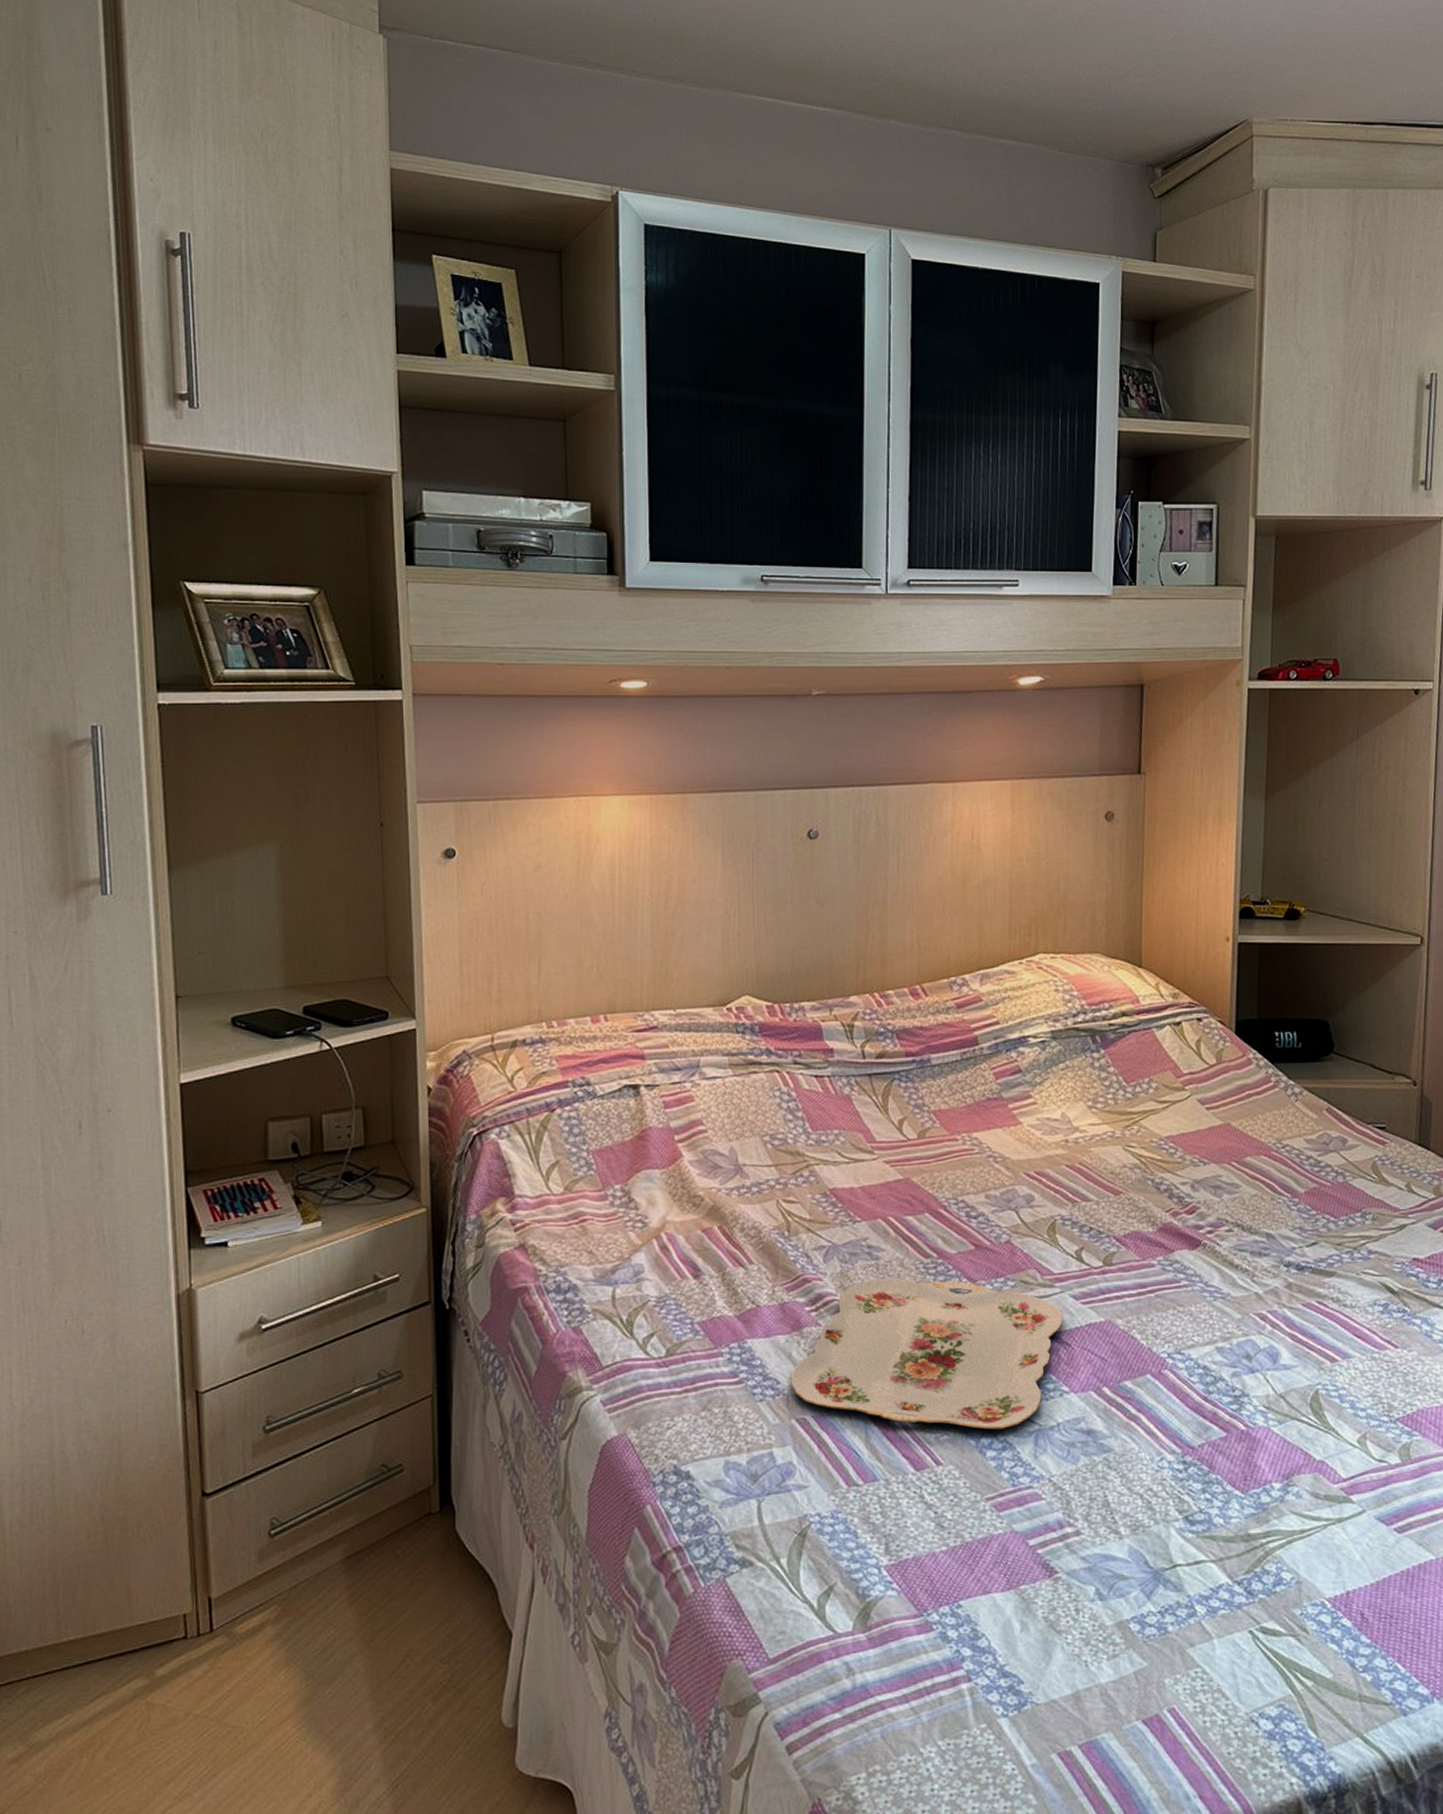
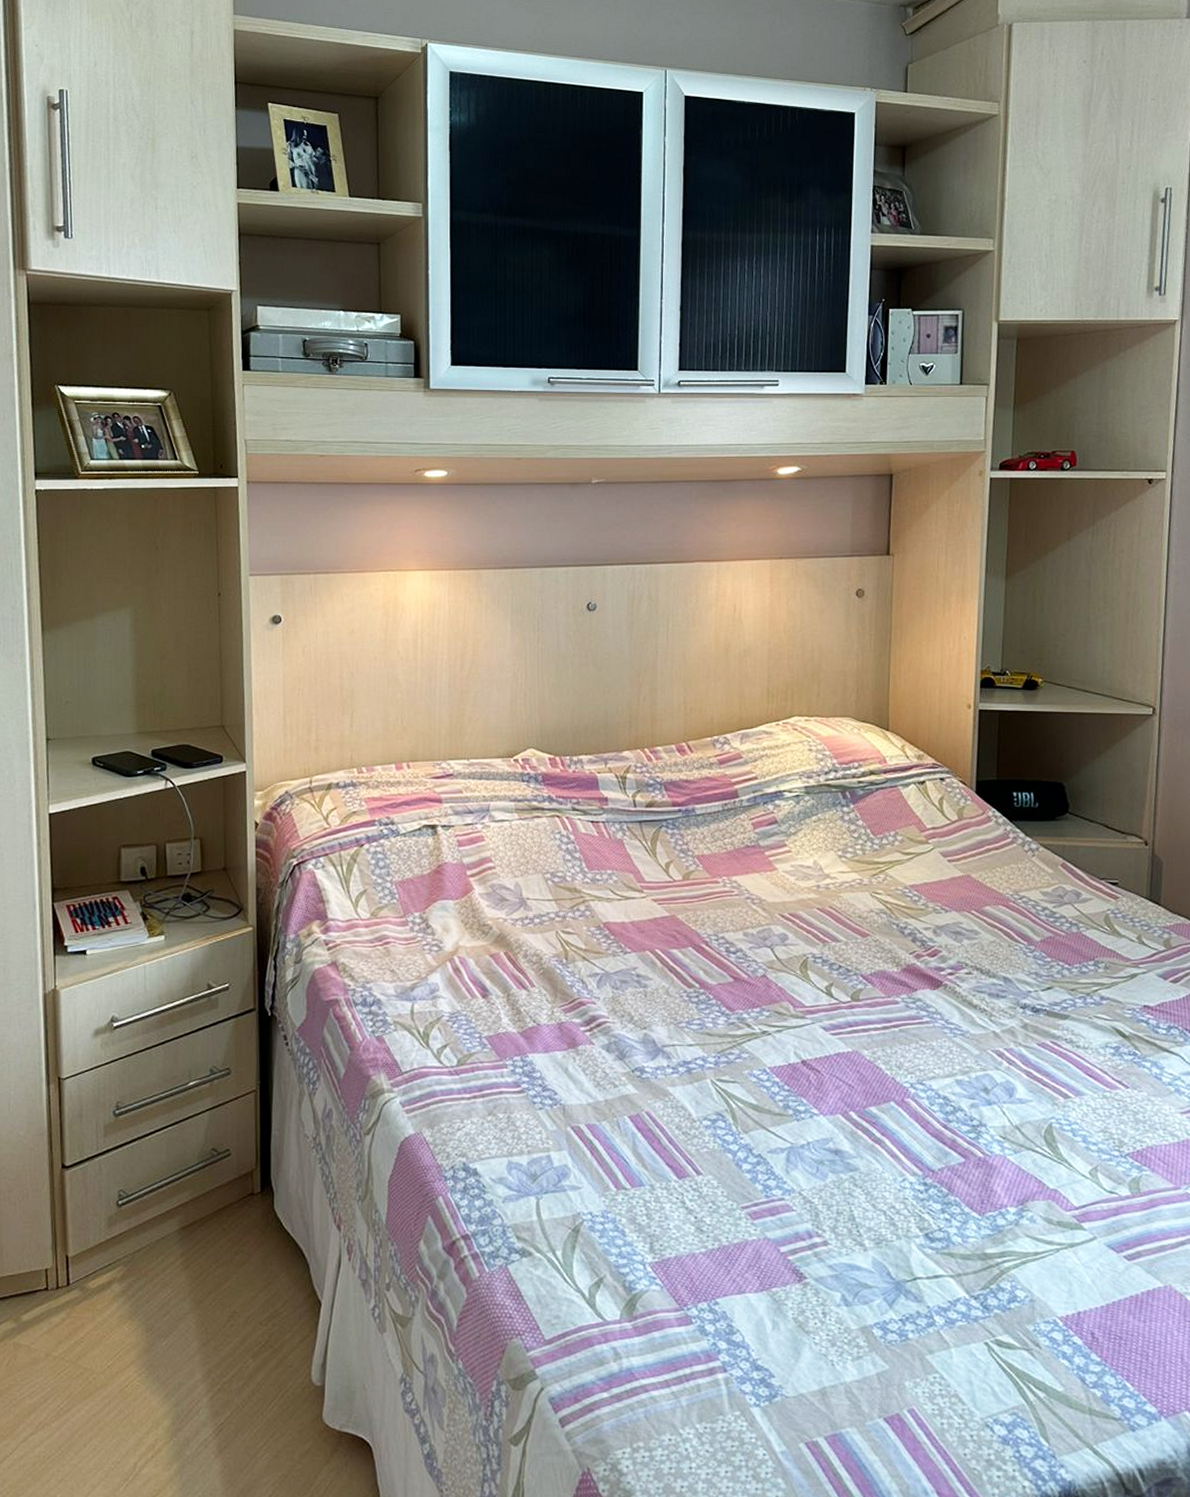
serving tray: present [790,1278,1063,1430] -> none [566,1005,813,1145]

